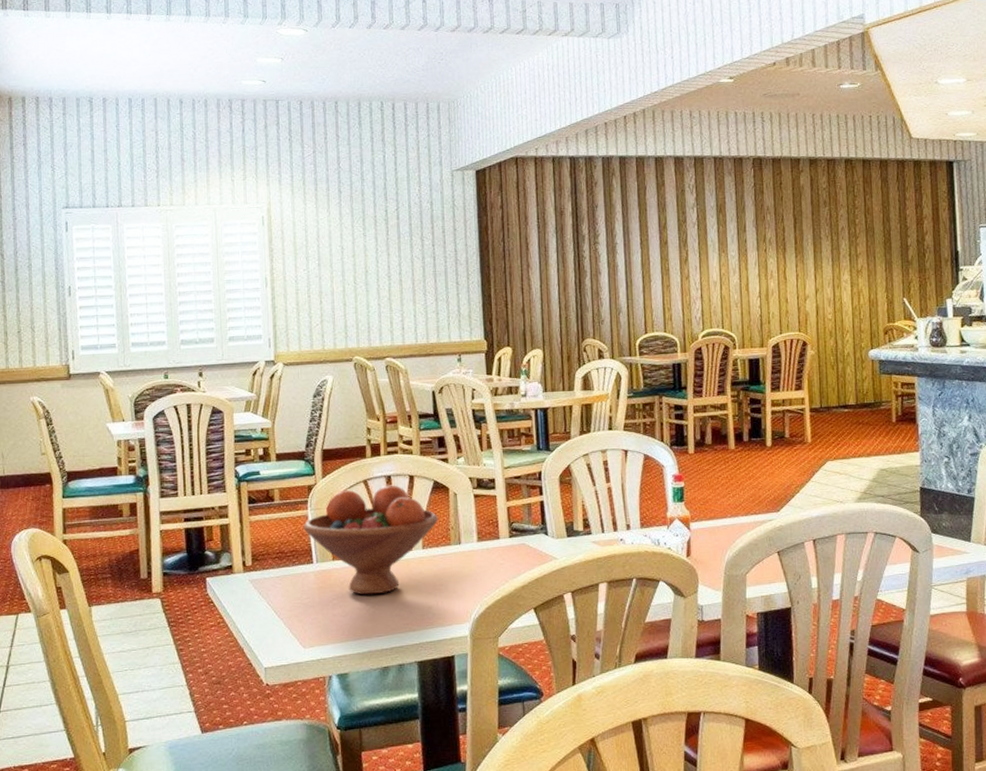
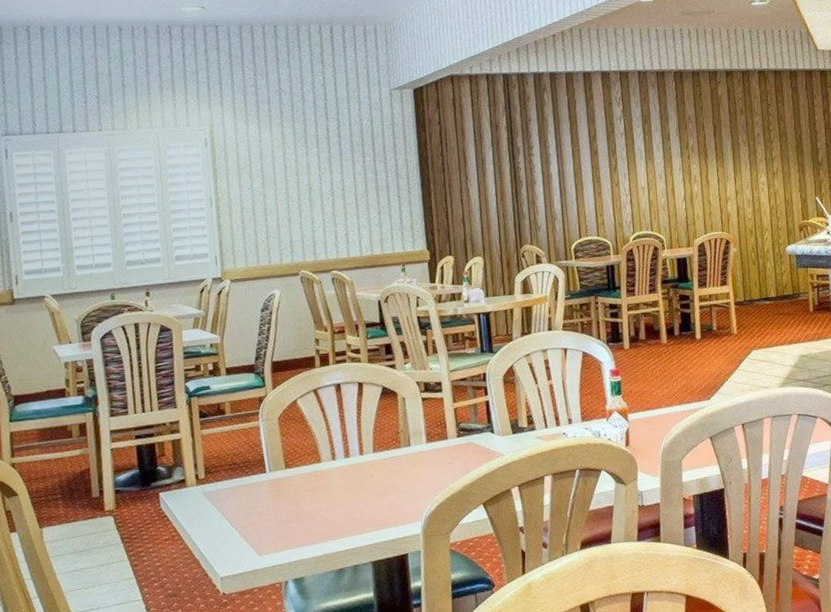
fruit bowl: present [303,485,439,595] -> none [255,392,389,501]

